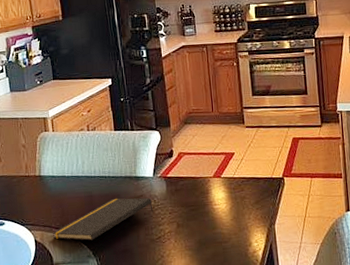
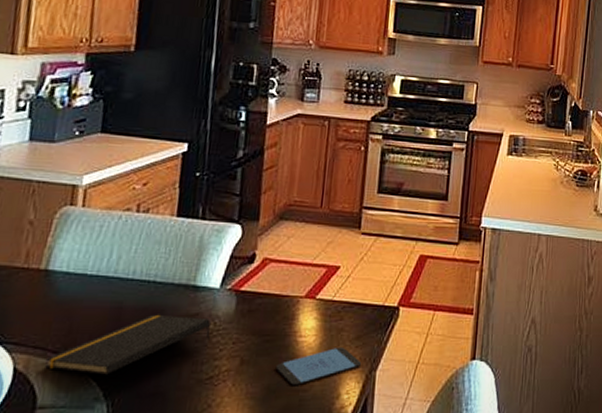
smartphone: none [202,209,263,240] -> present [275,346,362,386]

